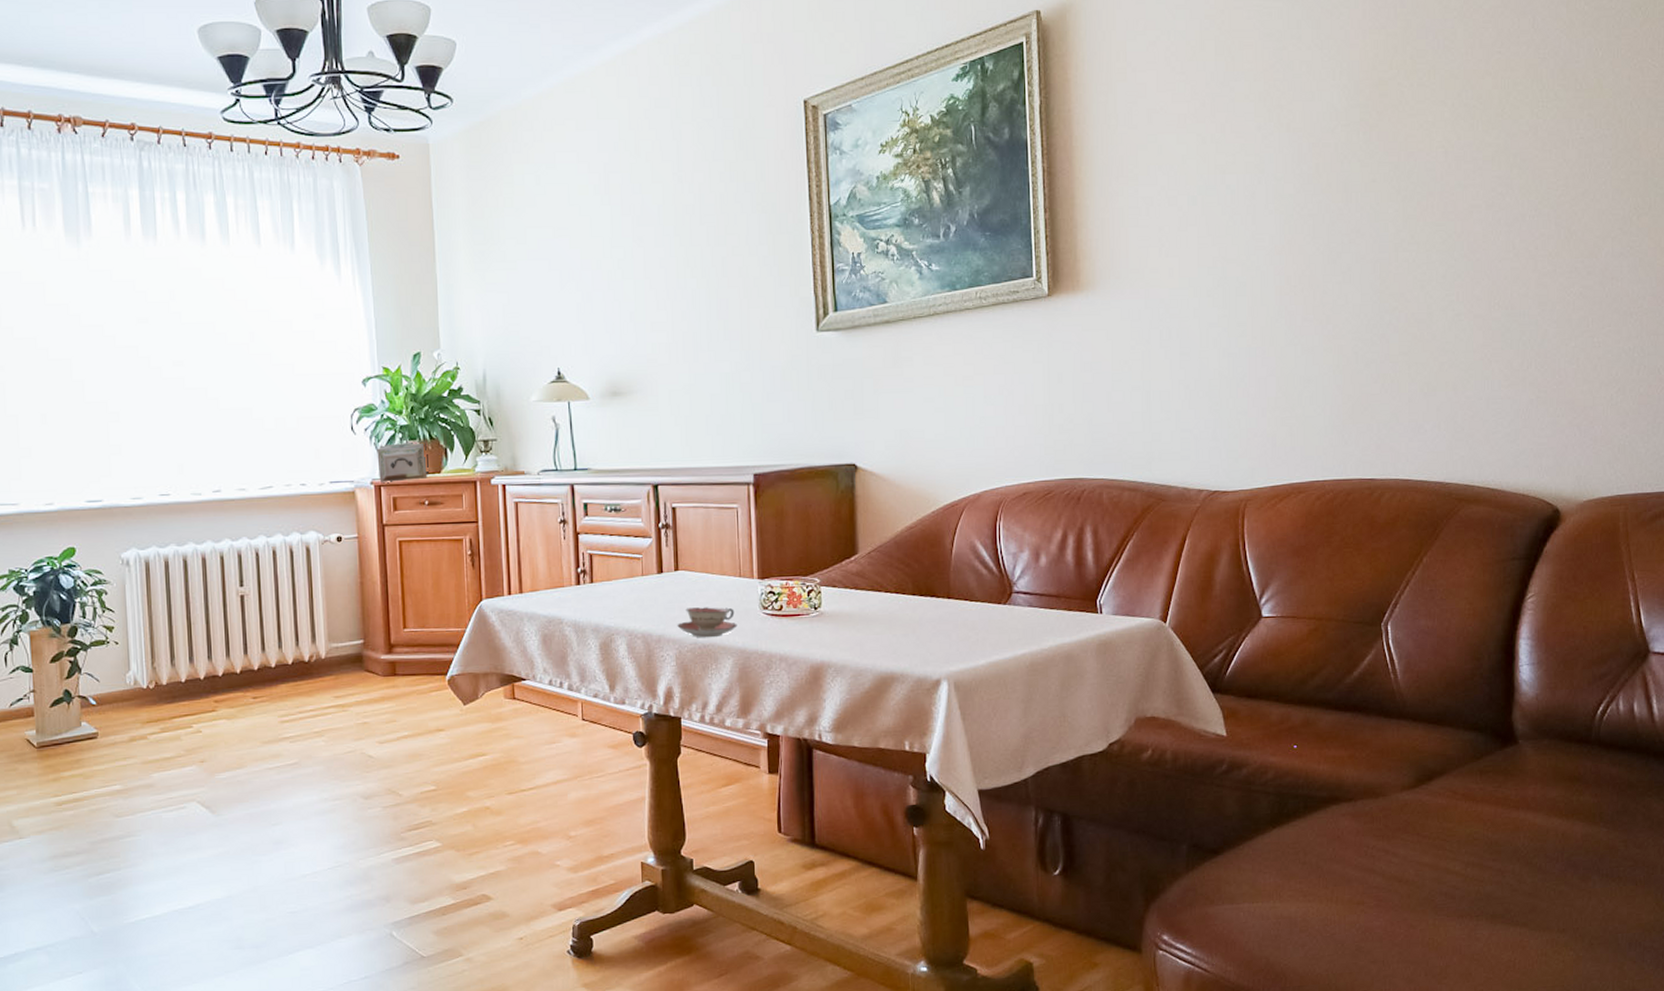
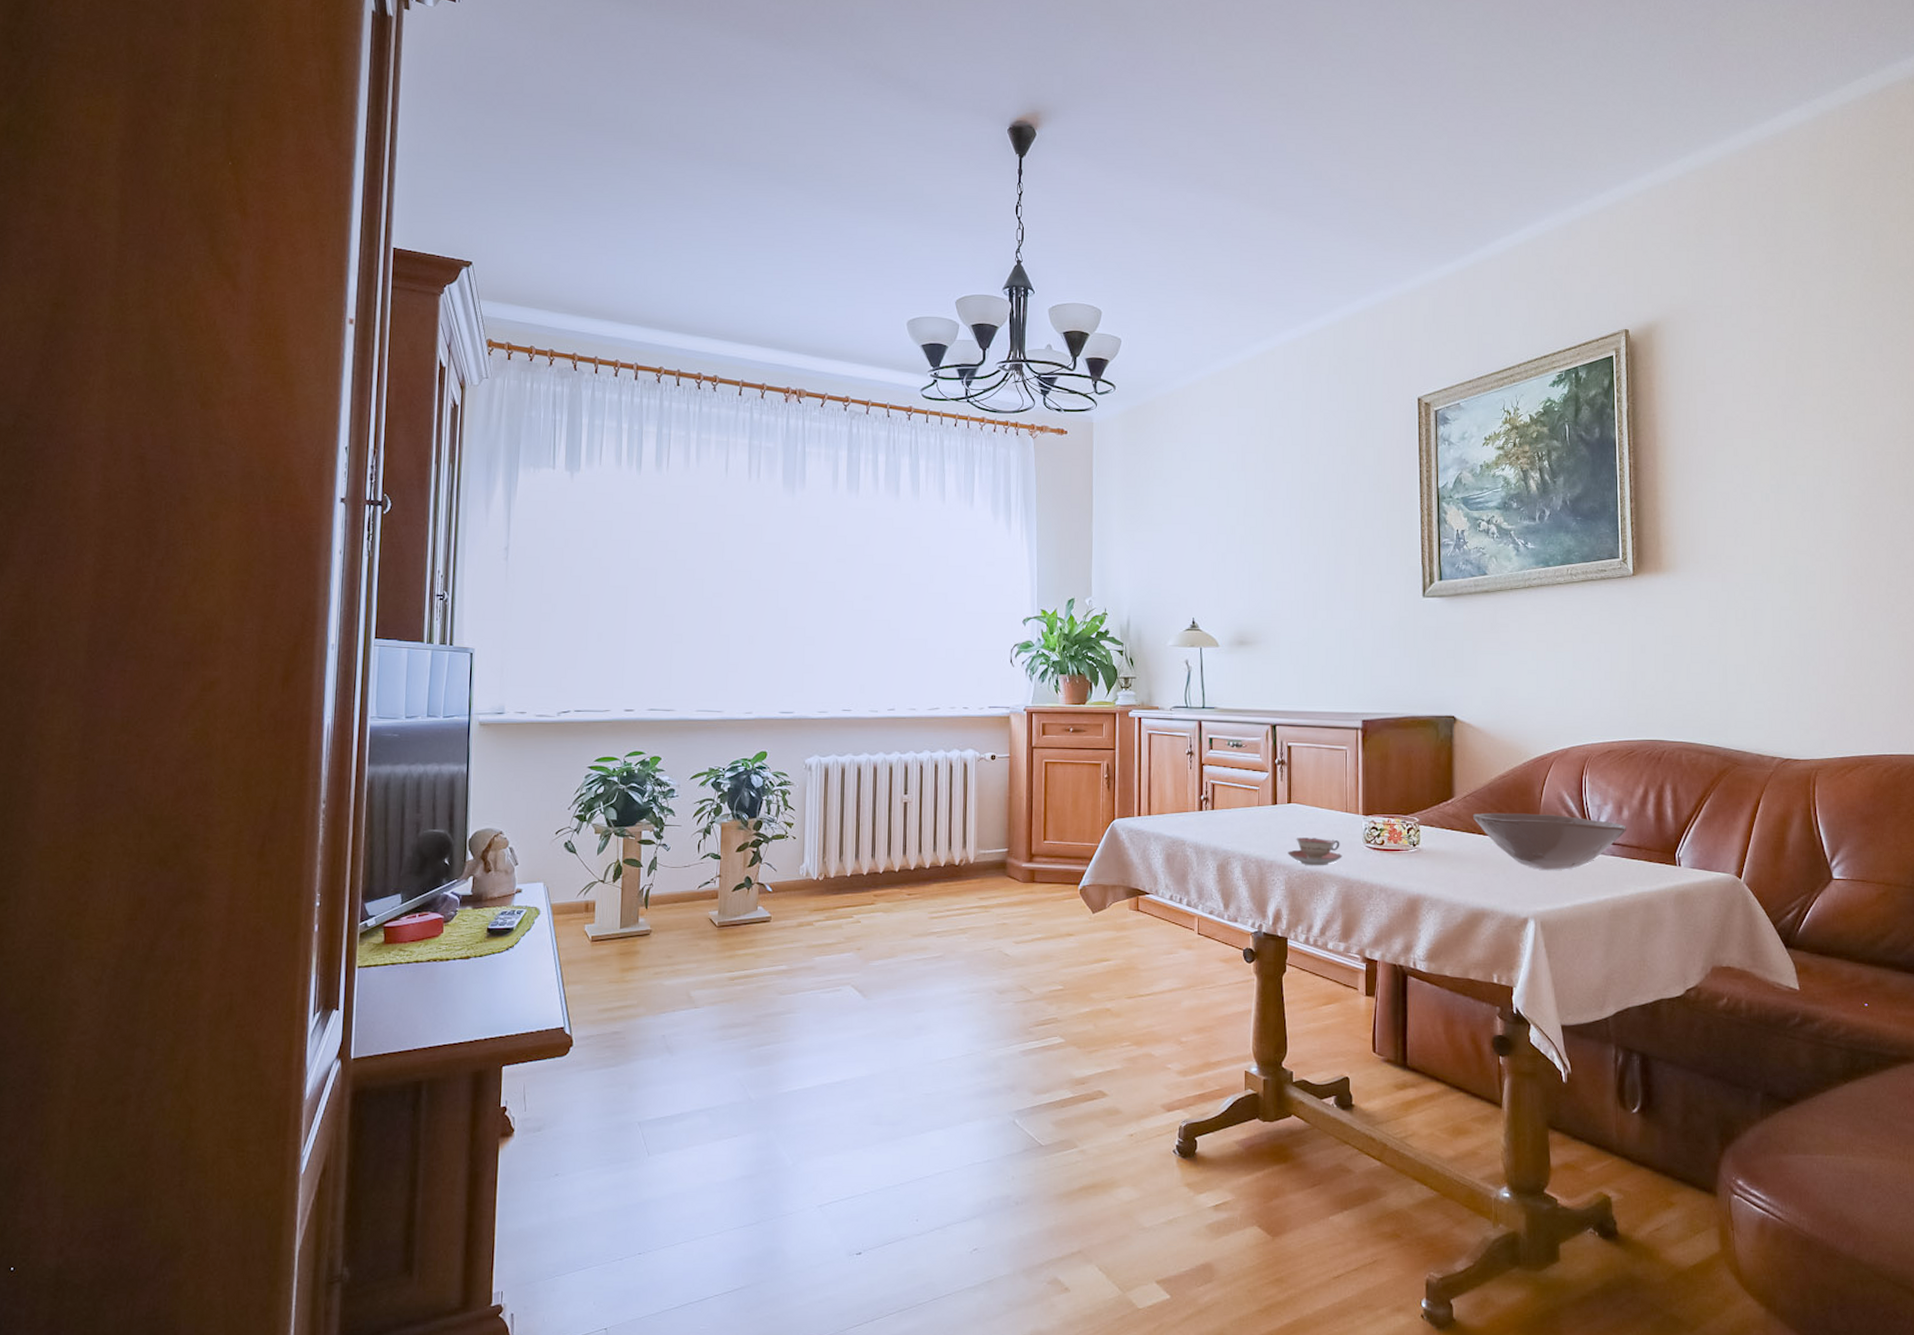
decorative box: present [377,441,429,482] -> none [1031,675,1075,710]
bowl: none [878,566,1045,628] -> present [1472,812,1627,871]

